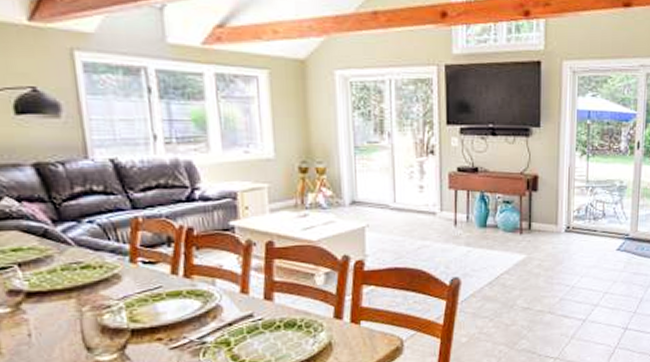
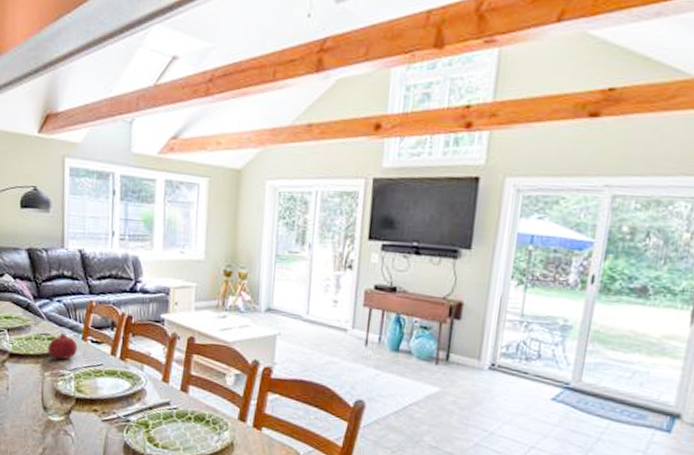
fruit: none [82,258,125,290] -> present [47,333,78,360]

